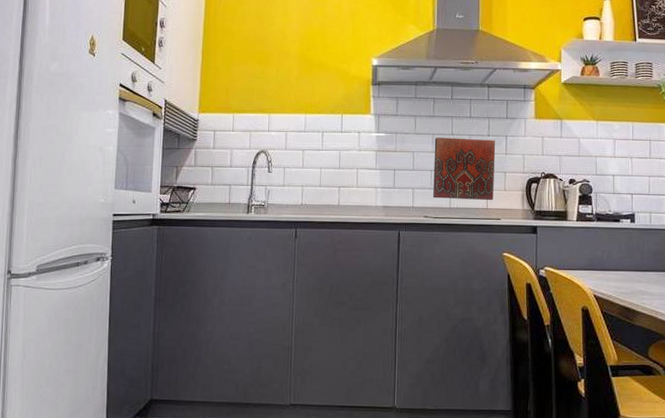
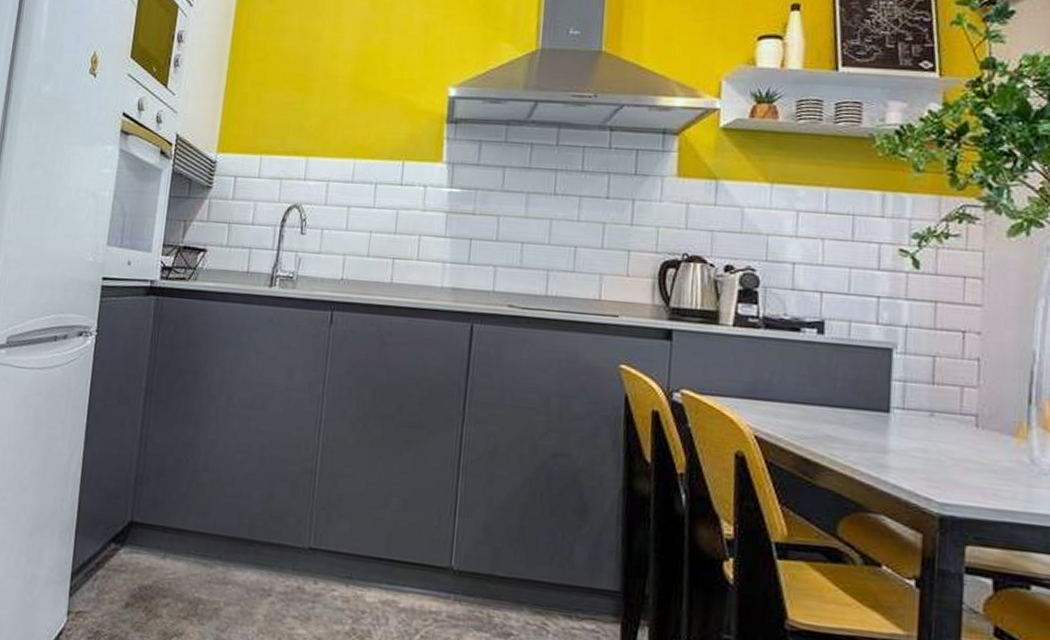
decorative tile: present [433,137,496,201] -> none [523,197,618,290]

